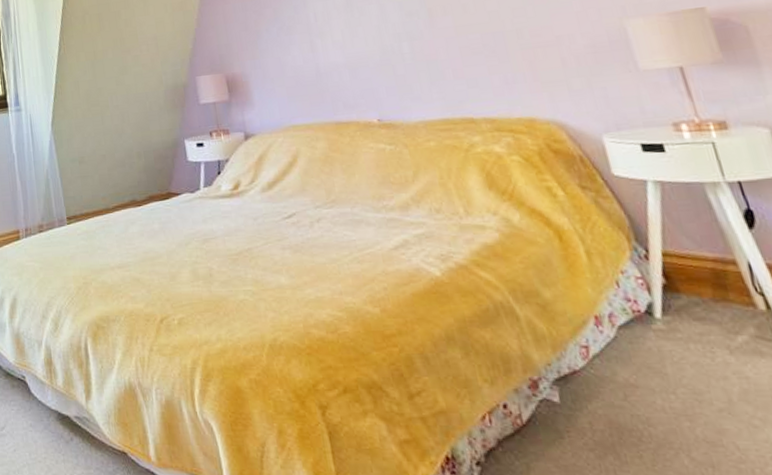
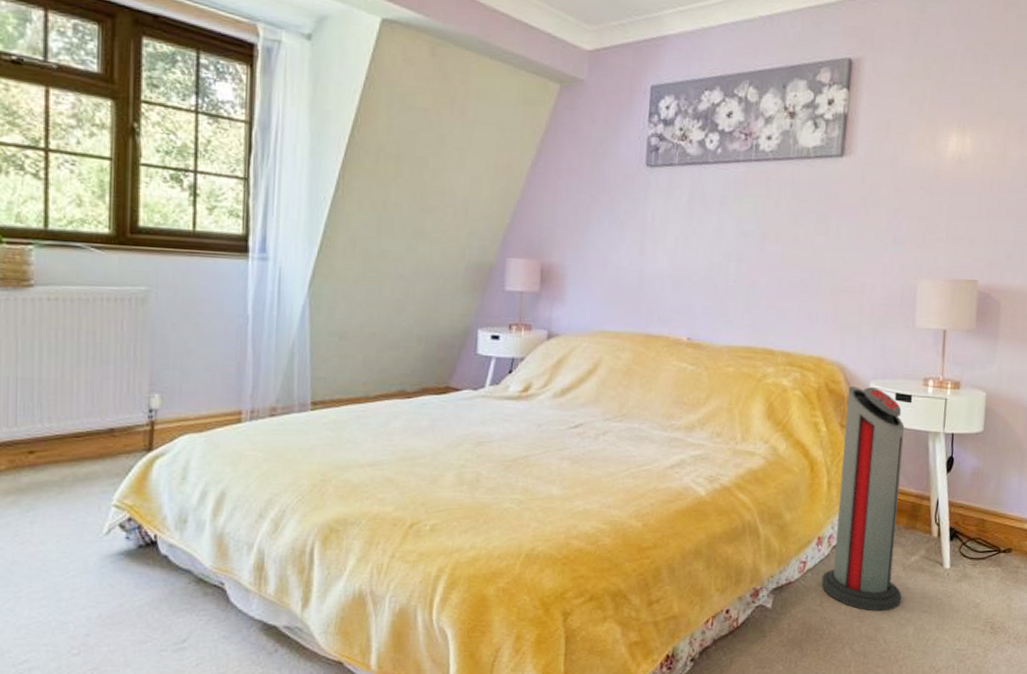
air purifier: none [576,140,743,408] -> present [821,386,905,612]

